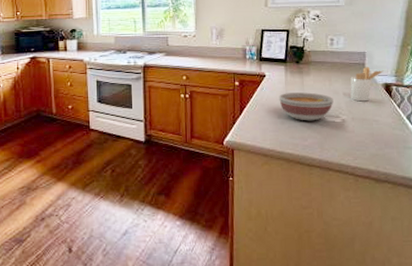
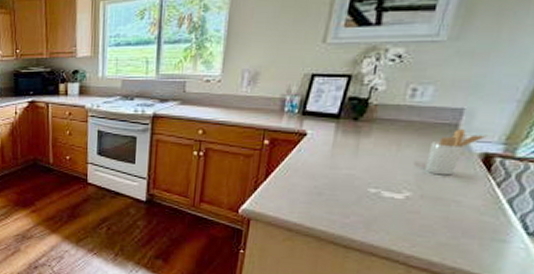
bowl: present [279,92,334,121] -> none [319,157,399,195]

